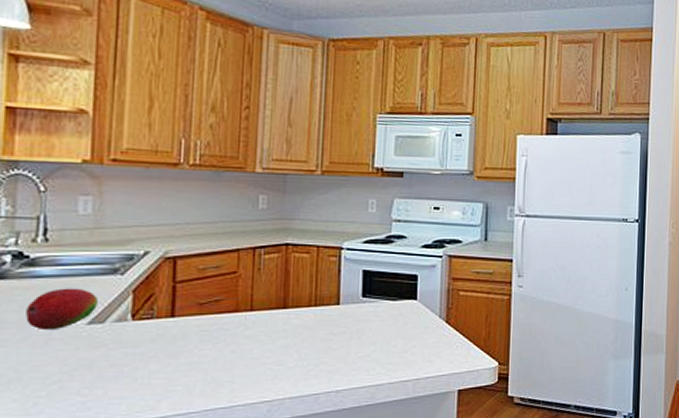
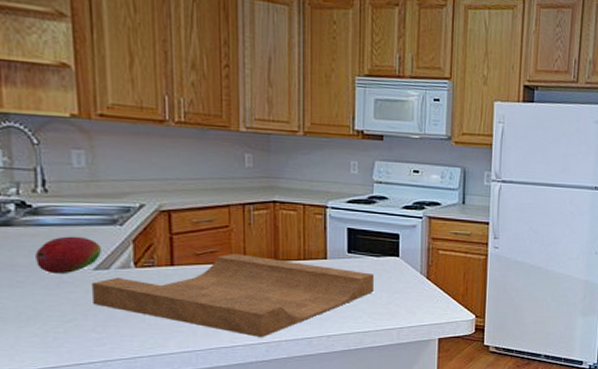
cutting board: none [81,302,390,396] -> present [91,254,375,338]

